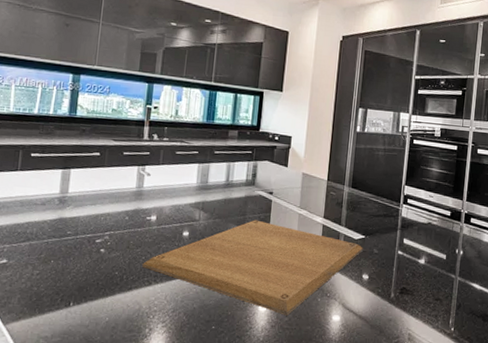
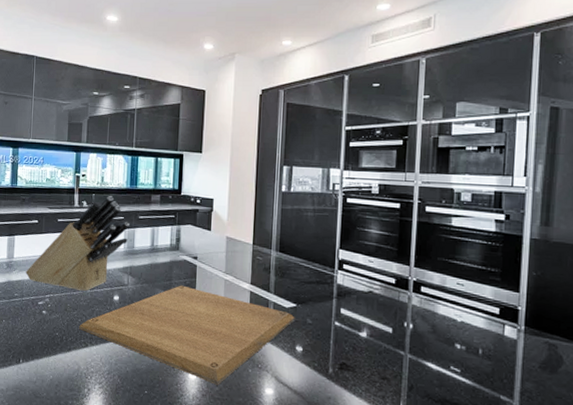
knife block: none [82,130,204,227] -> present [25,196,129,291]

